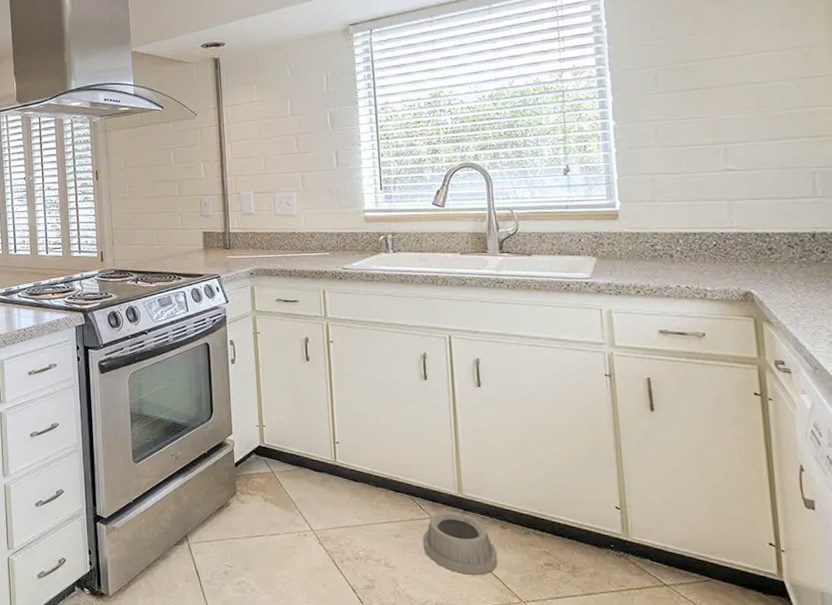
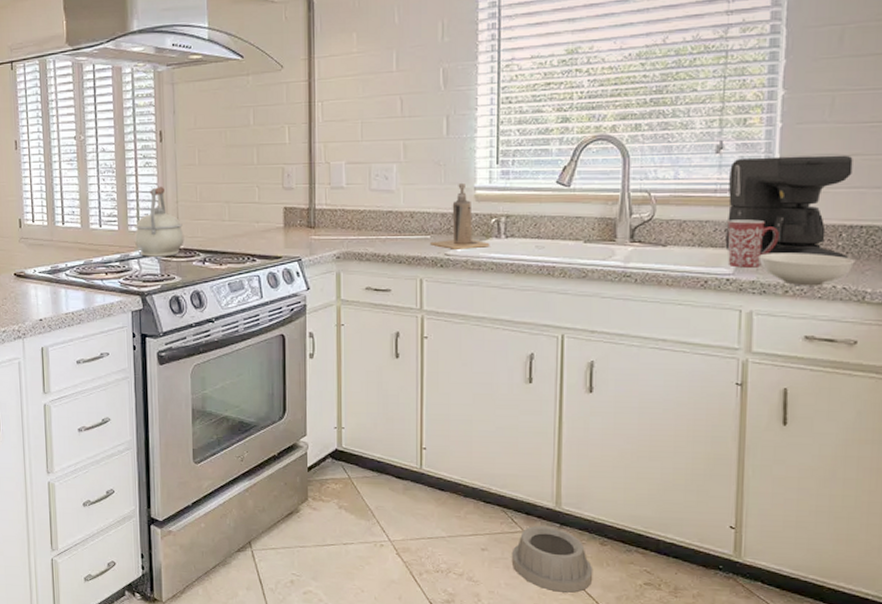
kettle: none [76,217,119,278] -> present [134,186,184,257]
soap dispenser: none [329,206,380,264] -> present [430,182,490,249]
coffee maker: none [577,173,687,261] -> present [725,155,853,258]
mug: none [579,230,626,272] -> present [726,219,779,268]
bowl: none [610,257,694,287] -> present [758,252,856,286]

